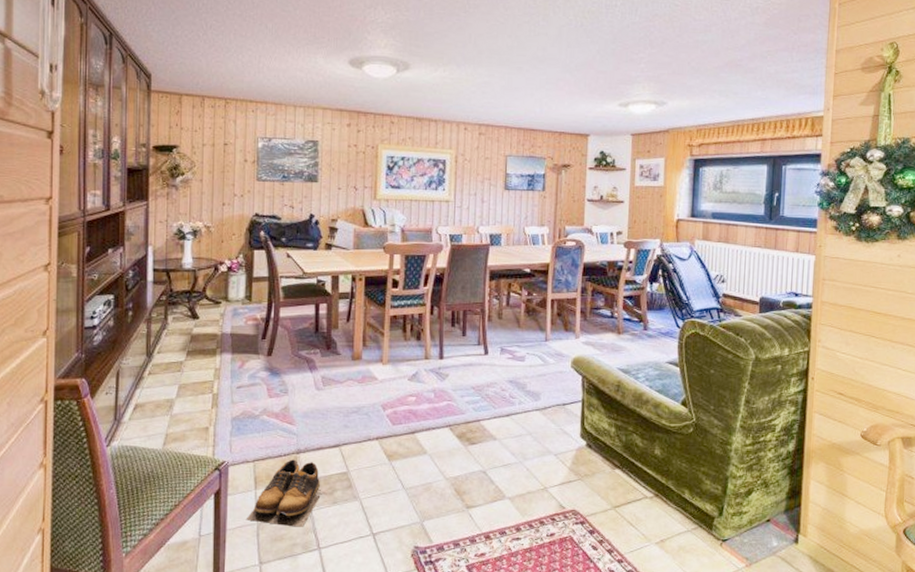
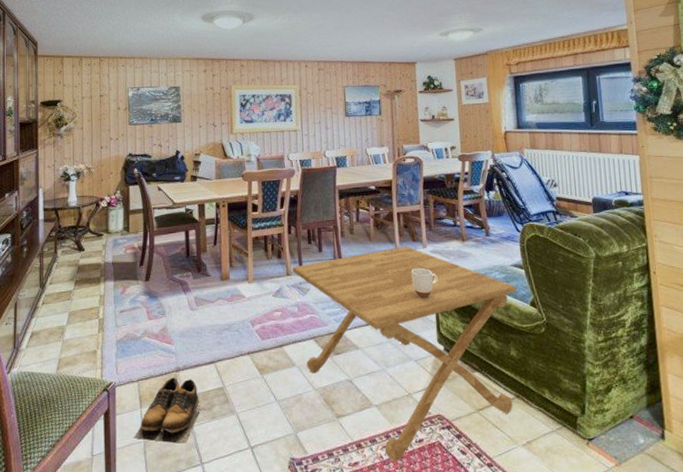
side table: none [431,336,669,555] -> present [292,246,516,462]
mug: none [559,359,588,392] -> present [411,267,438,299]

